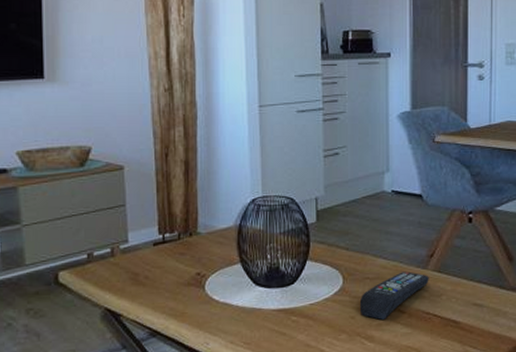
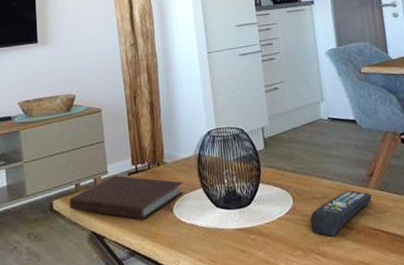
notebook: none [79,245,219,297] -> present [69,175,184,220]

